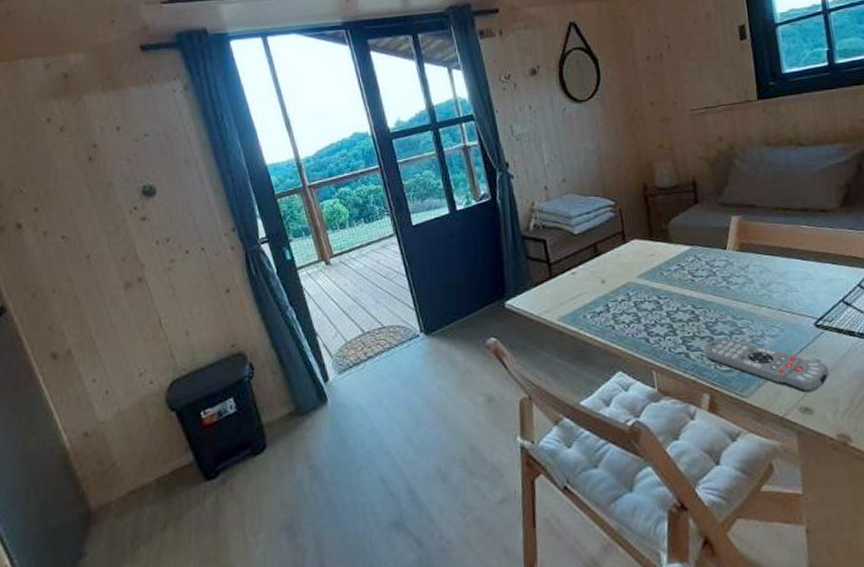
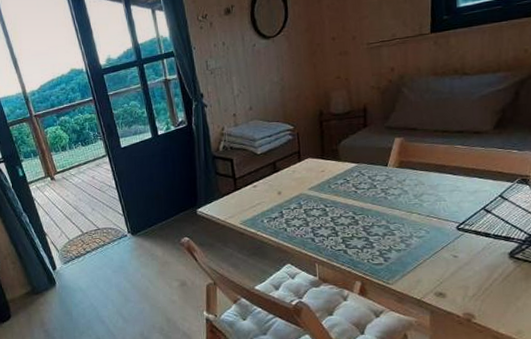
remote control: present [702,338,830,393] -> none [358,239,464,281]

